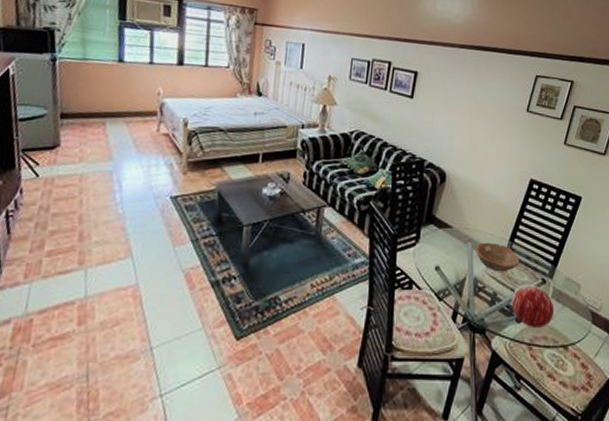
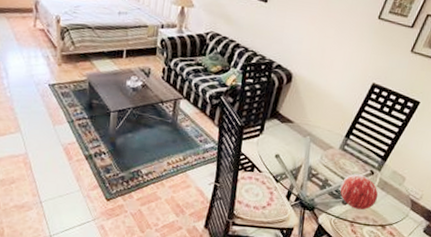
bowl: present [476,242,520,272] -> none [313,137,353,163]

